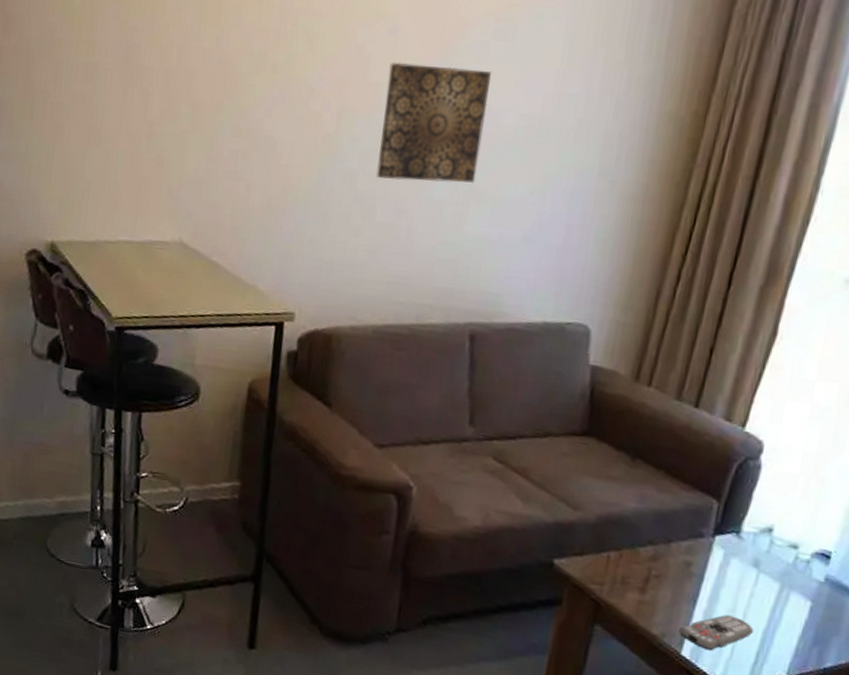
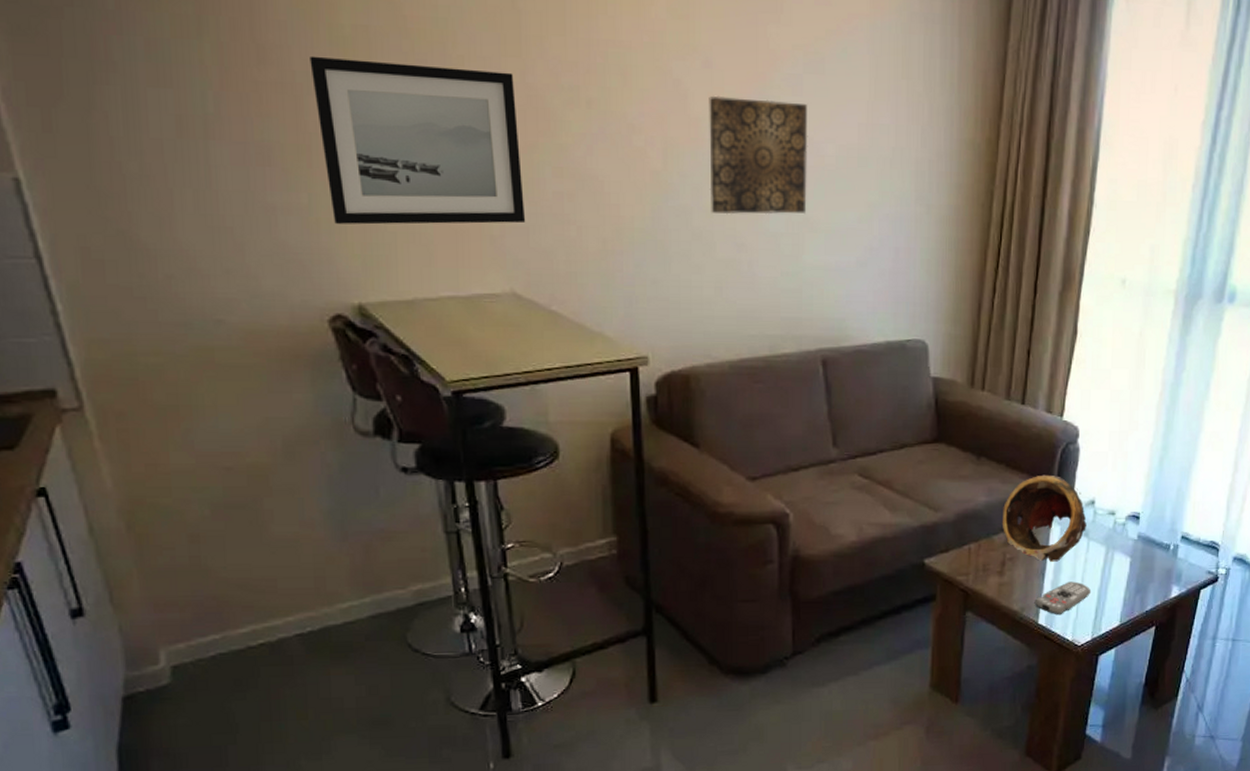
wall art: none [42,24,210,178] -> present [310,56,526,225]
decorative bowl: none [651,488,760,590] -> present [1001,474,1087,562]

